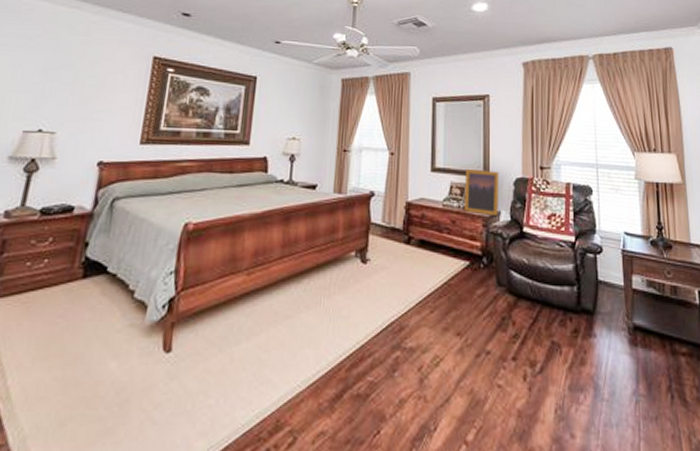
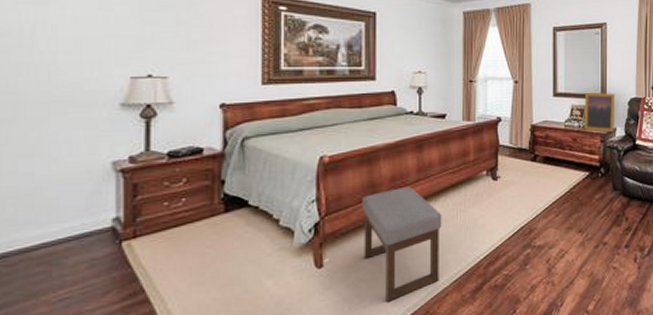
ottoman: none [215,263,304,403] -> present [362,186,442,302]

